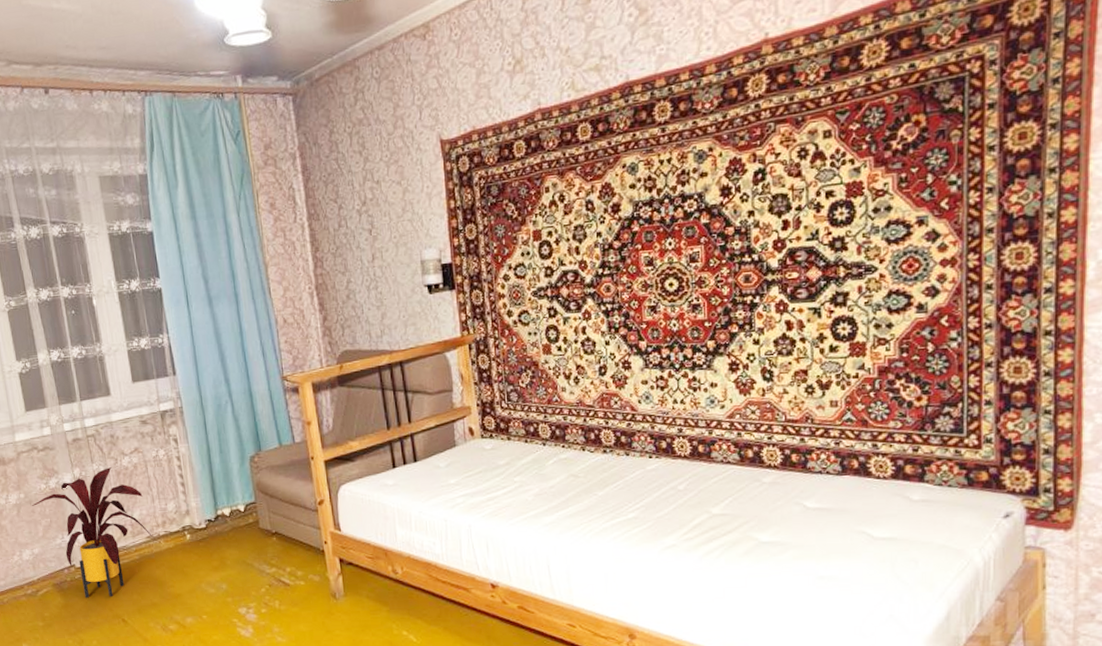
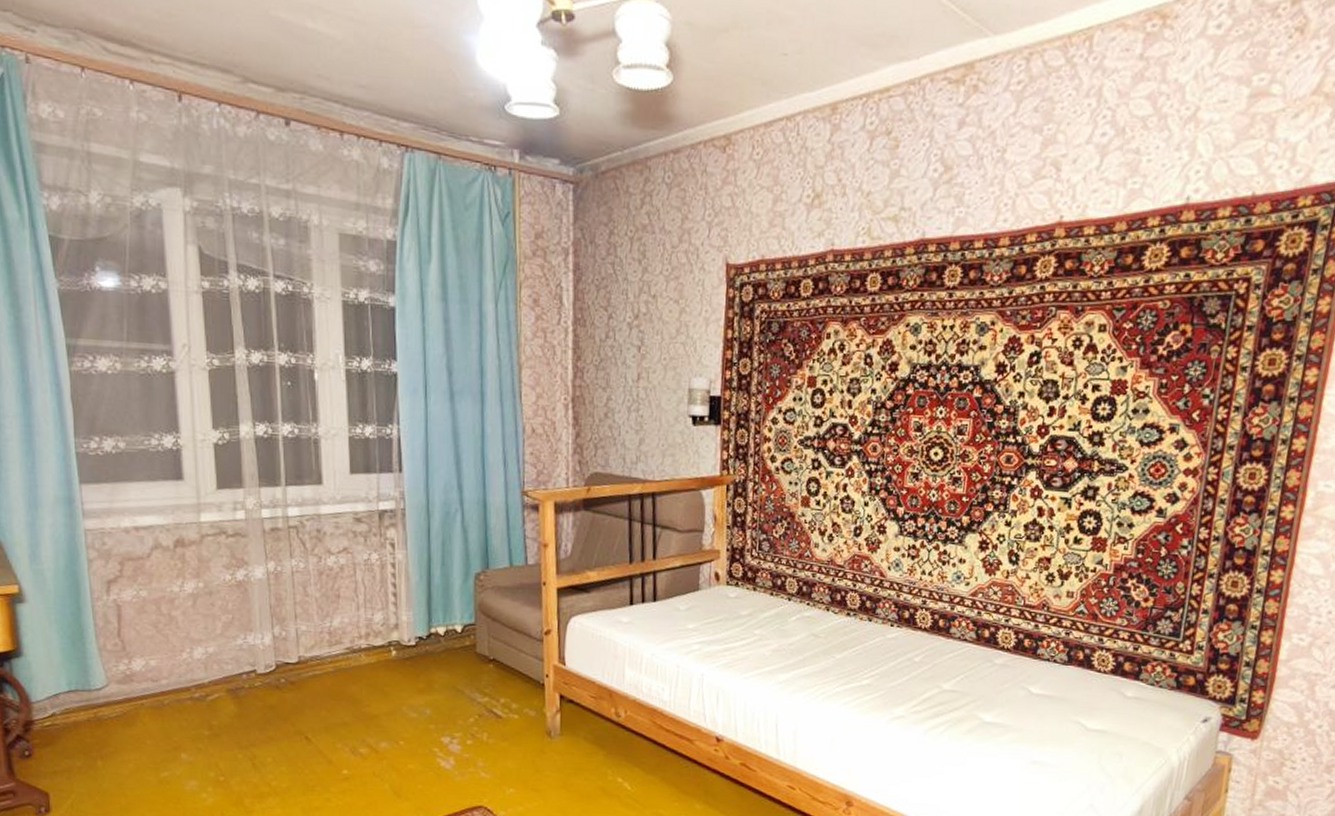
house plant: present [31,467,152,598] -> none [211,565,352,711]

